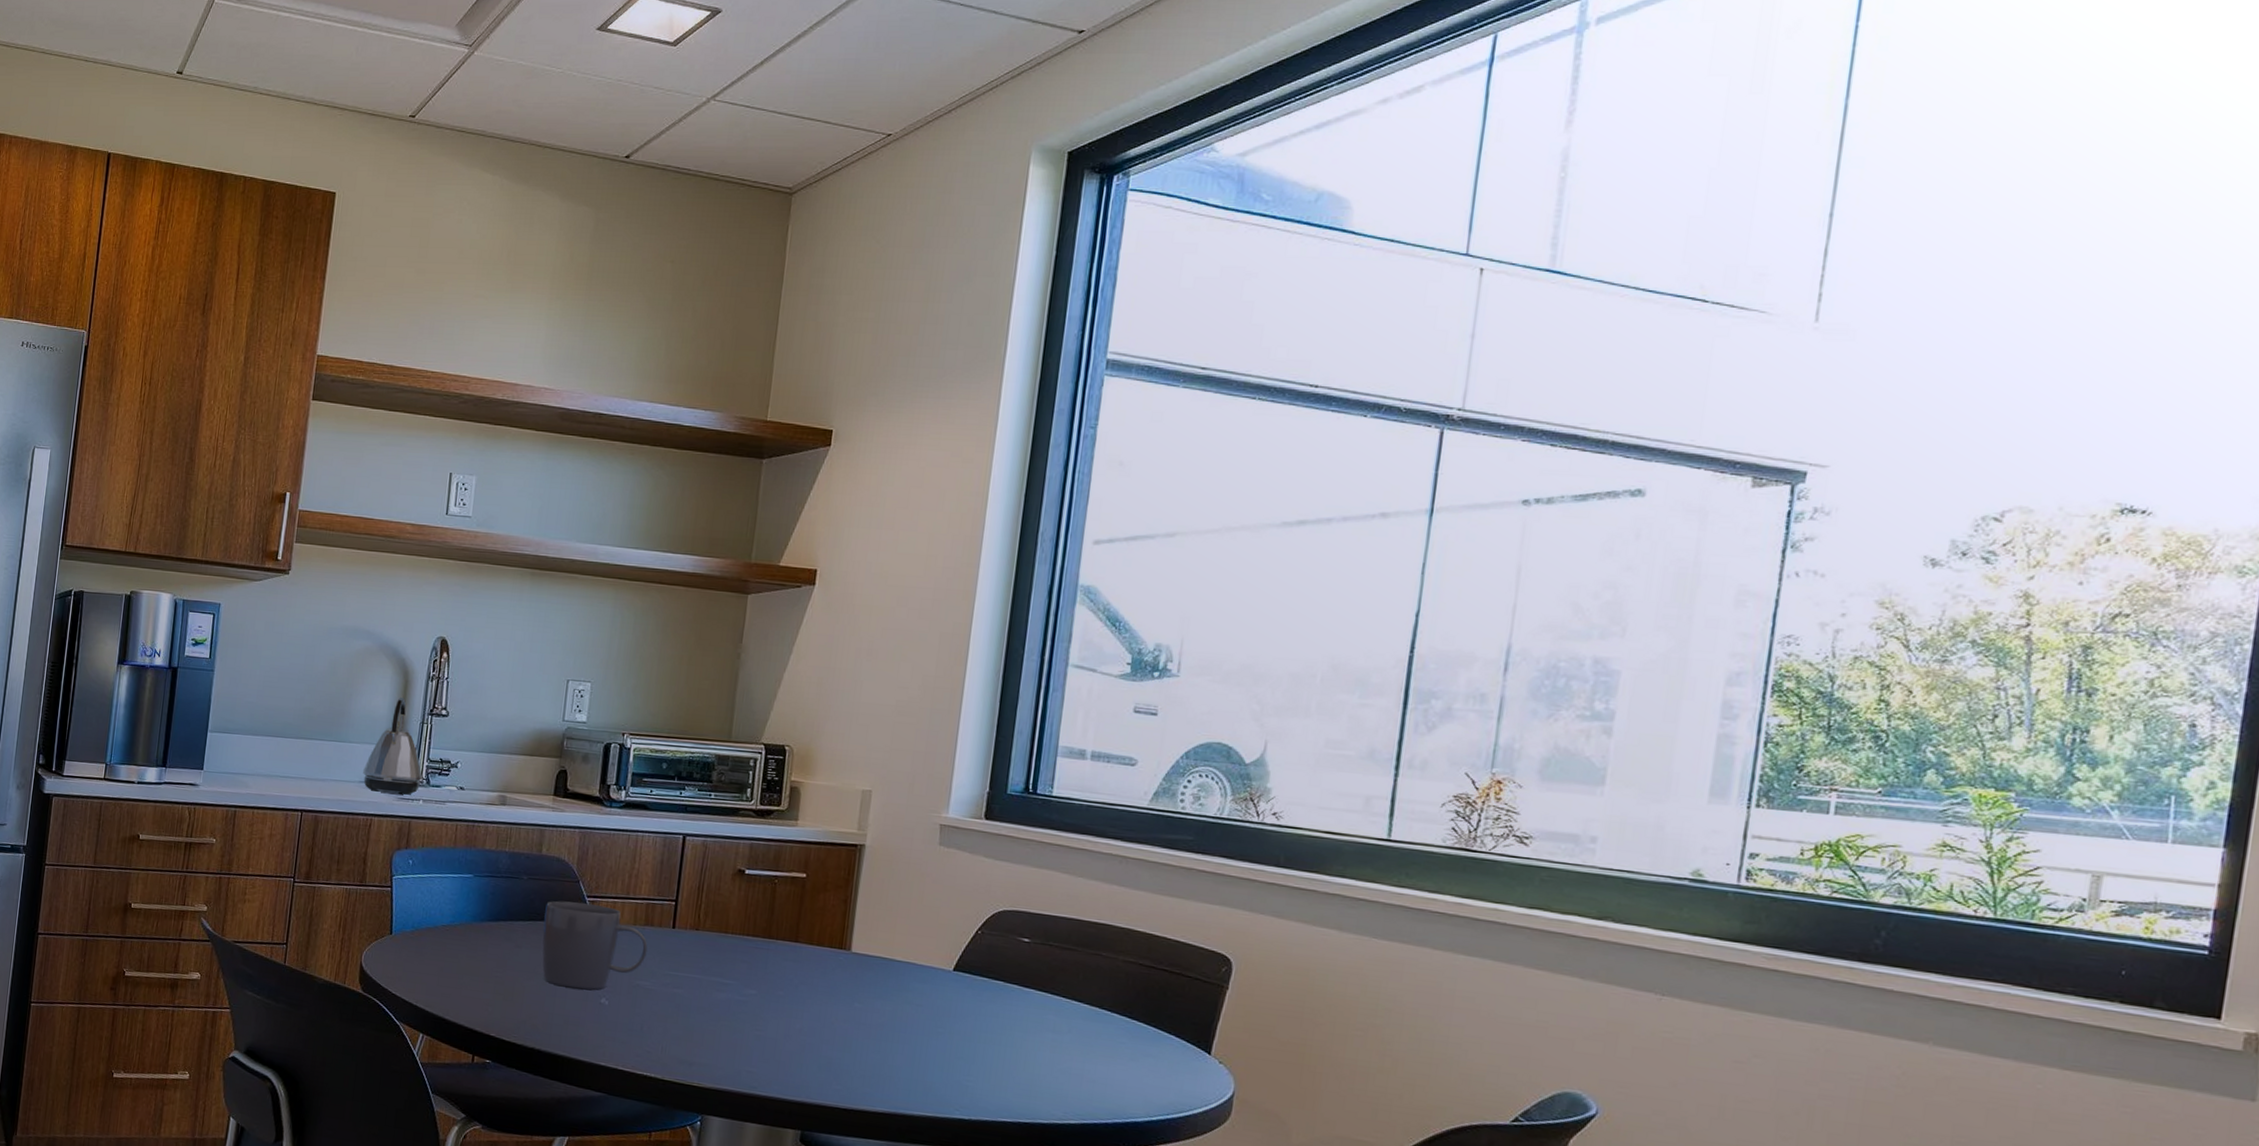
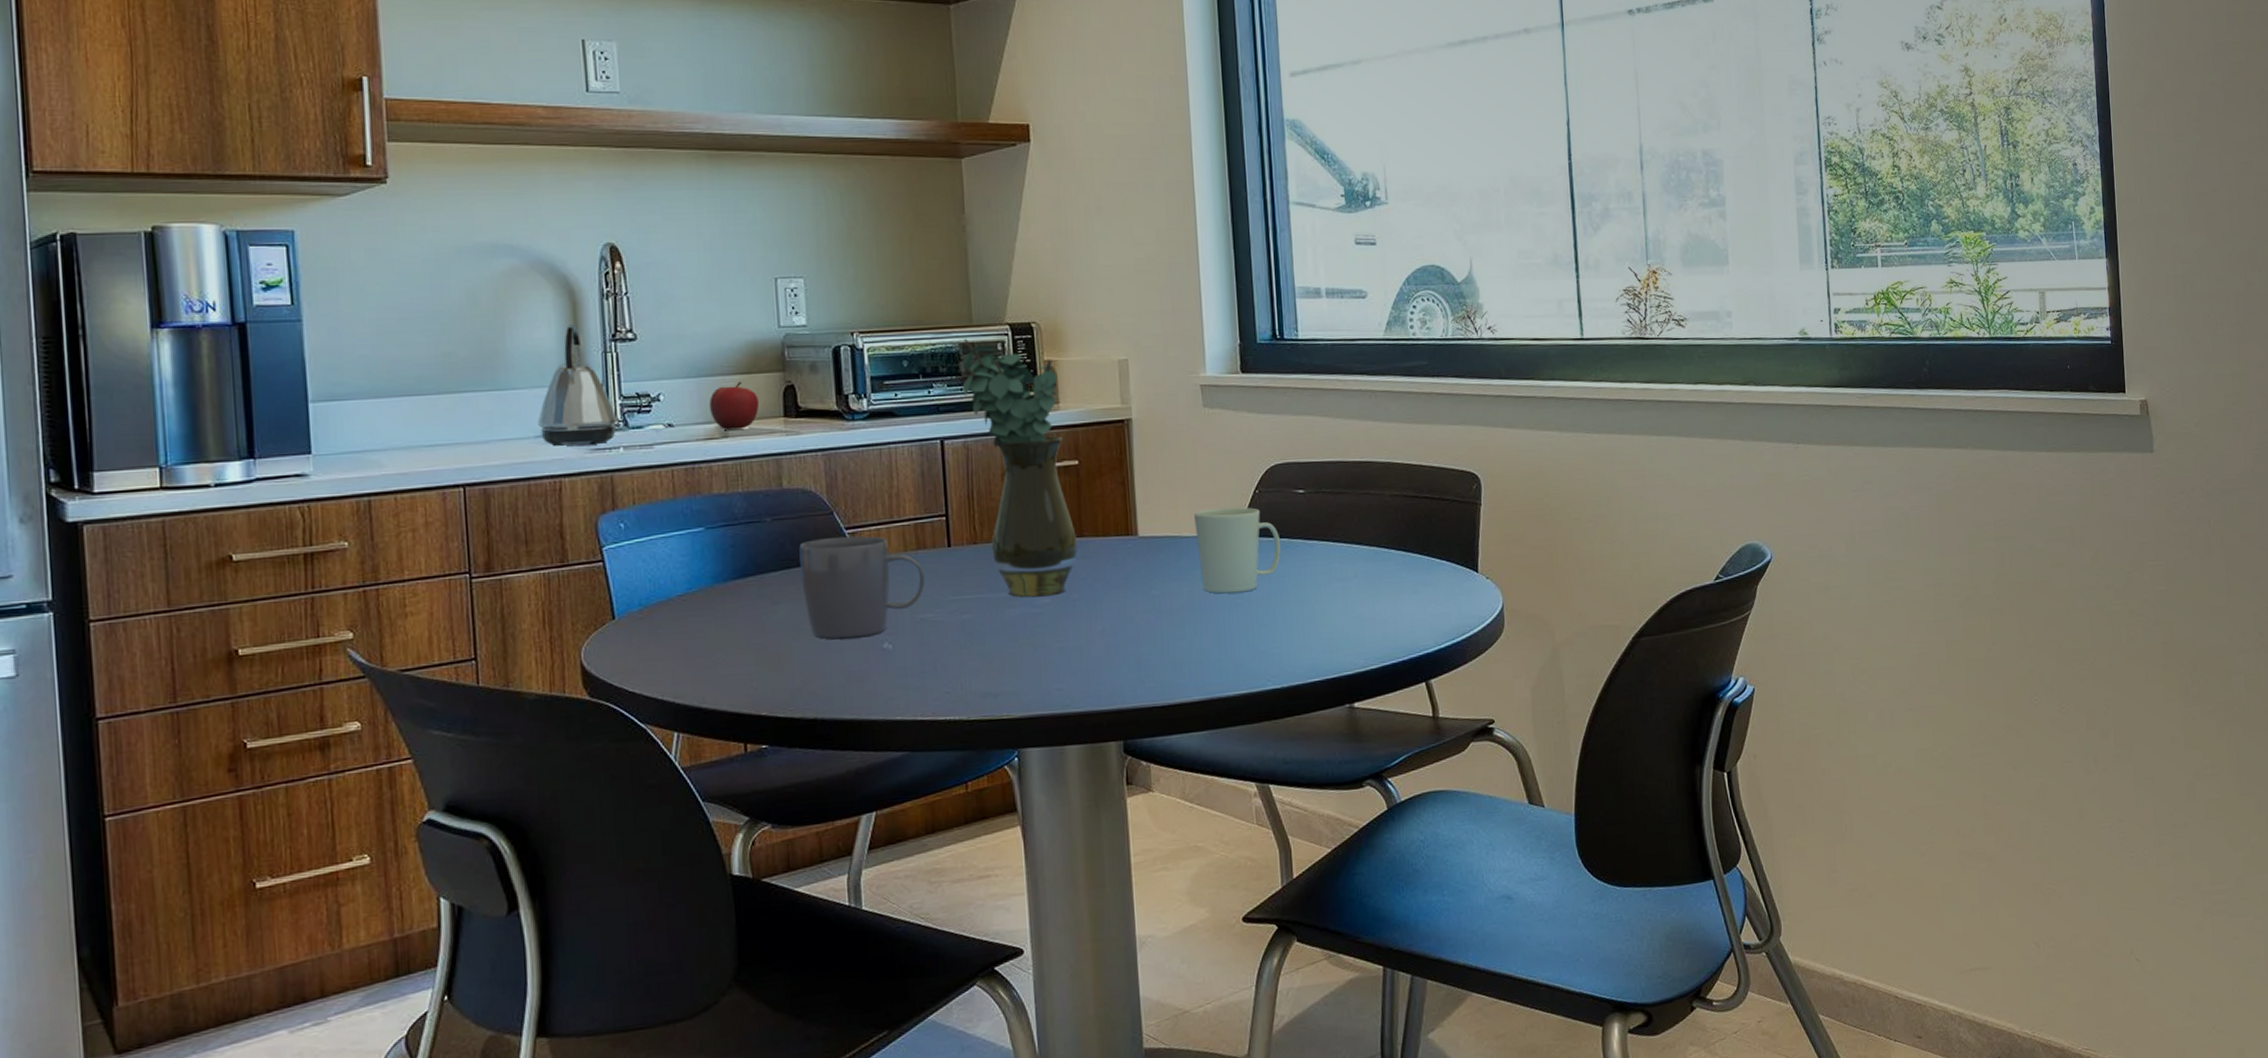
fruit: none [495,761,536,800] -> present [709,381,760,431]
vase: none [710,751,801,989] -> present [962,338,1077,598]
mug: none [905,939,996,1024] -> present [1194,507,1281,594]

